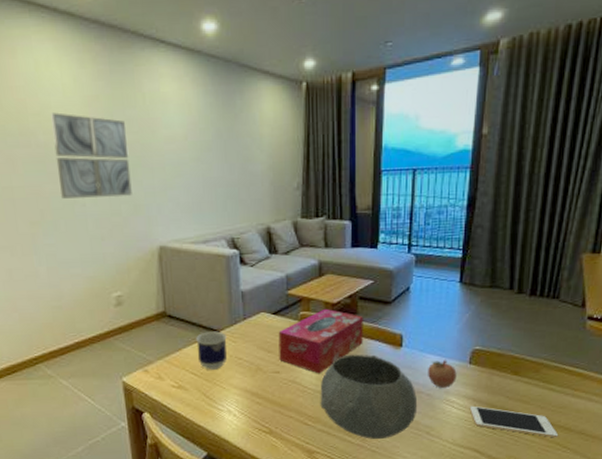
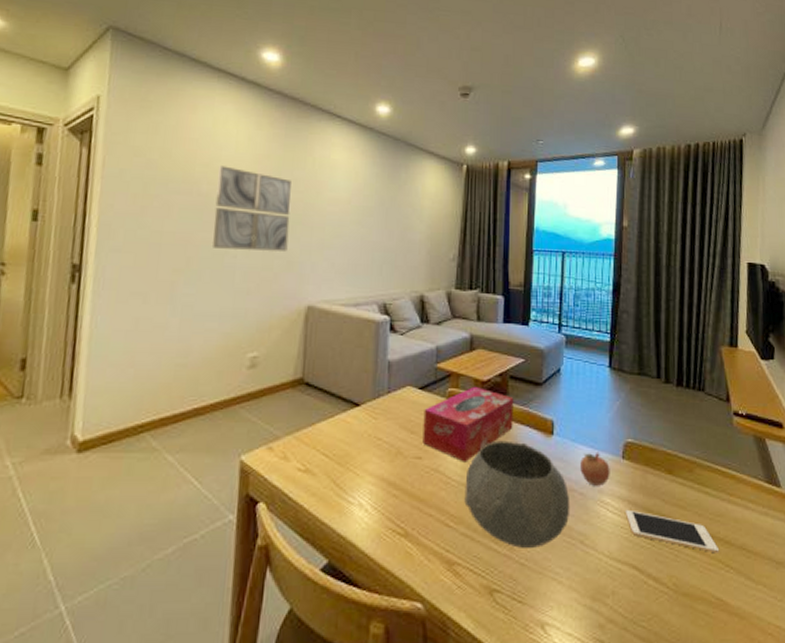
cup: present [196,331,227,370] -> none [332,404,367,451]

